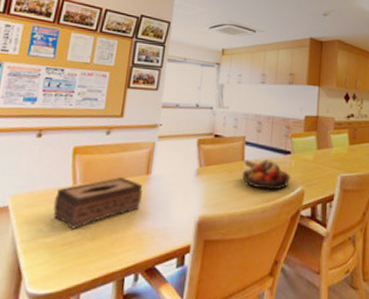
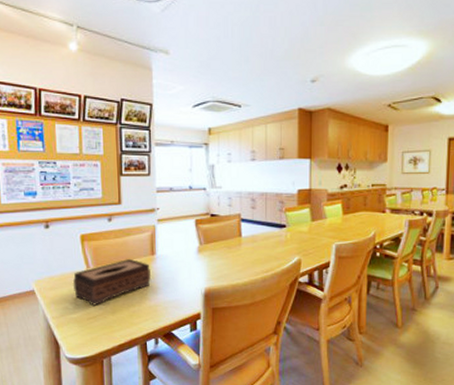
fruit bowl: present [241,159,291,190] -> none [240,234,288,261]

